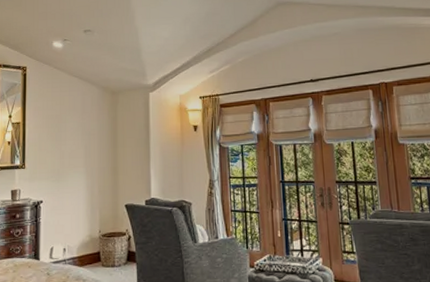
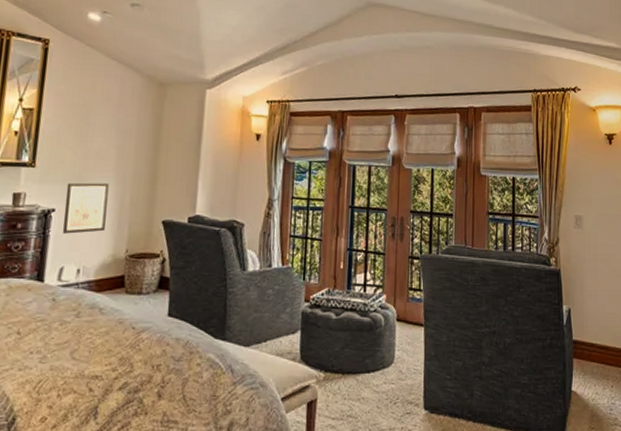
wall art: none [49,177,82,220] -> present [62,182,109,234]

